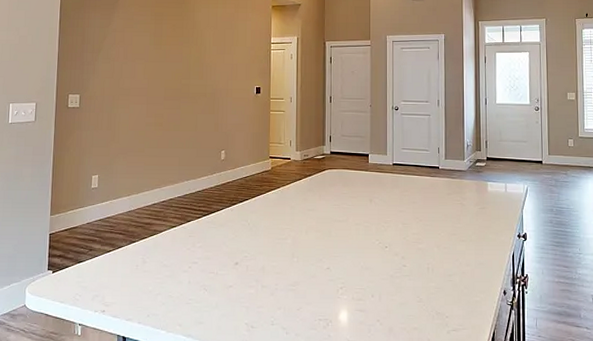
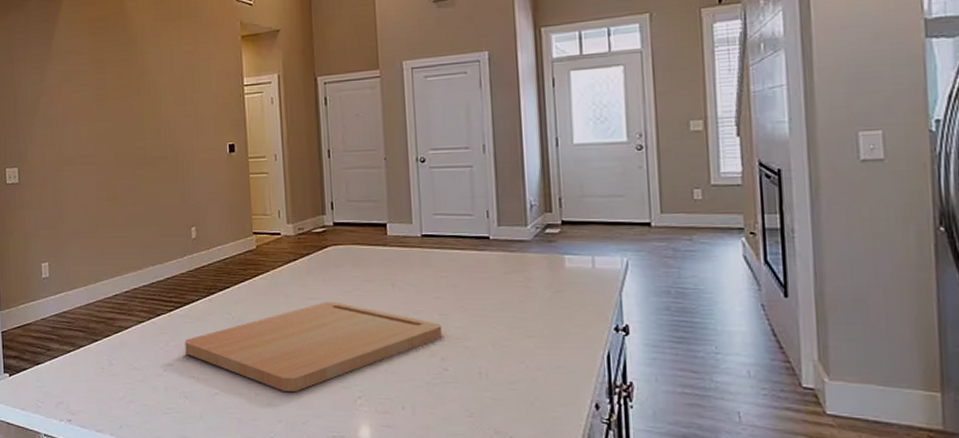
cutting board: none [208,212,404,285] -> present [185,301,443,393]

